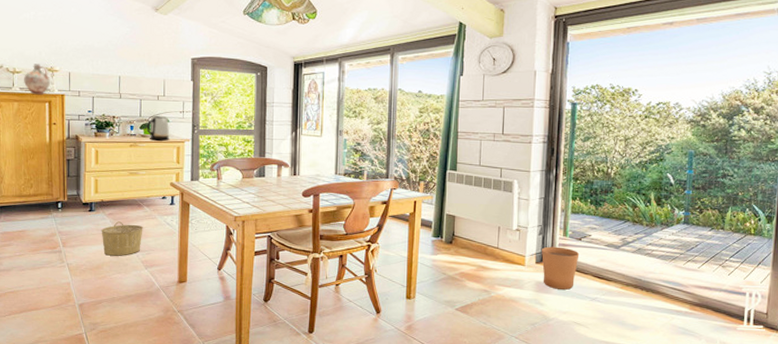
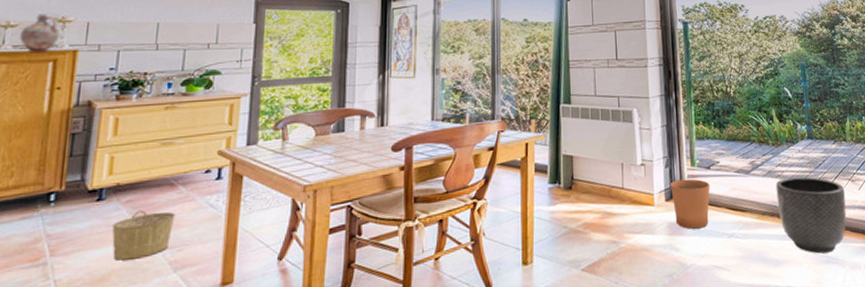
kettle: present [146,115,169,142] -> none [189,67,221,100]
planter: none [642,256,714,326] -> present [776,176,847,254]

